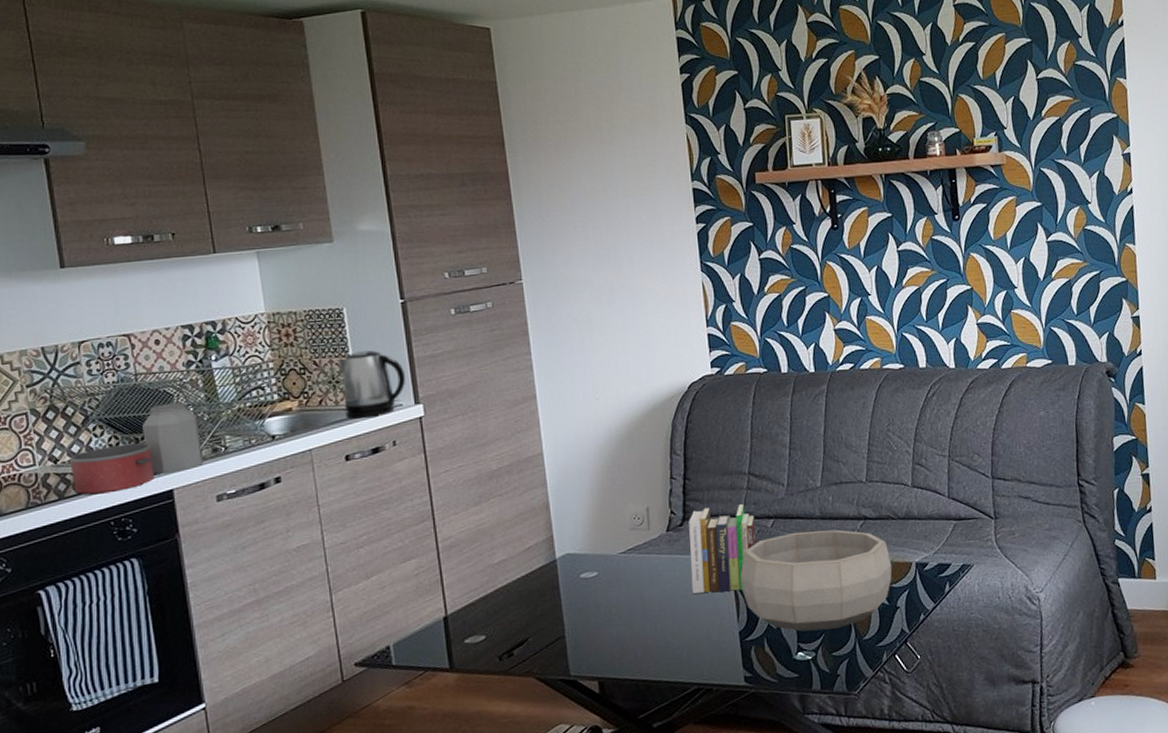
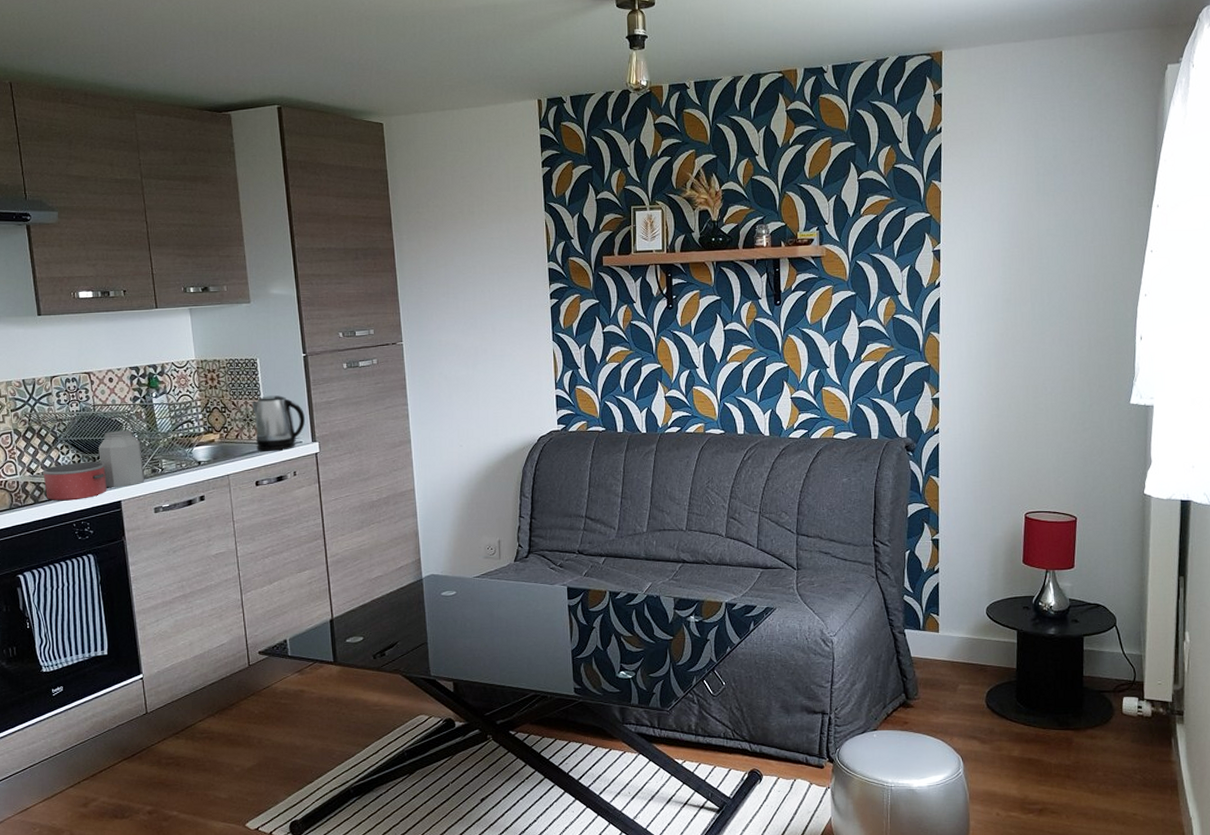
books: present [689,503,756,594] -> none [533,542,590,616]
decorative bowl: present [740,529,892,632] -> none [574,569,705,654]

